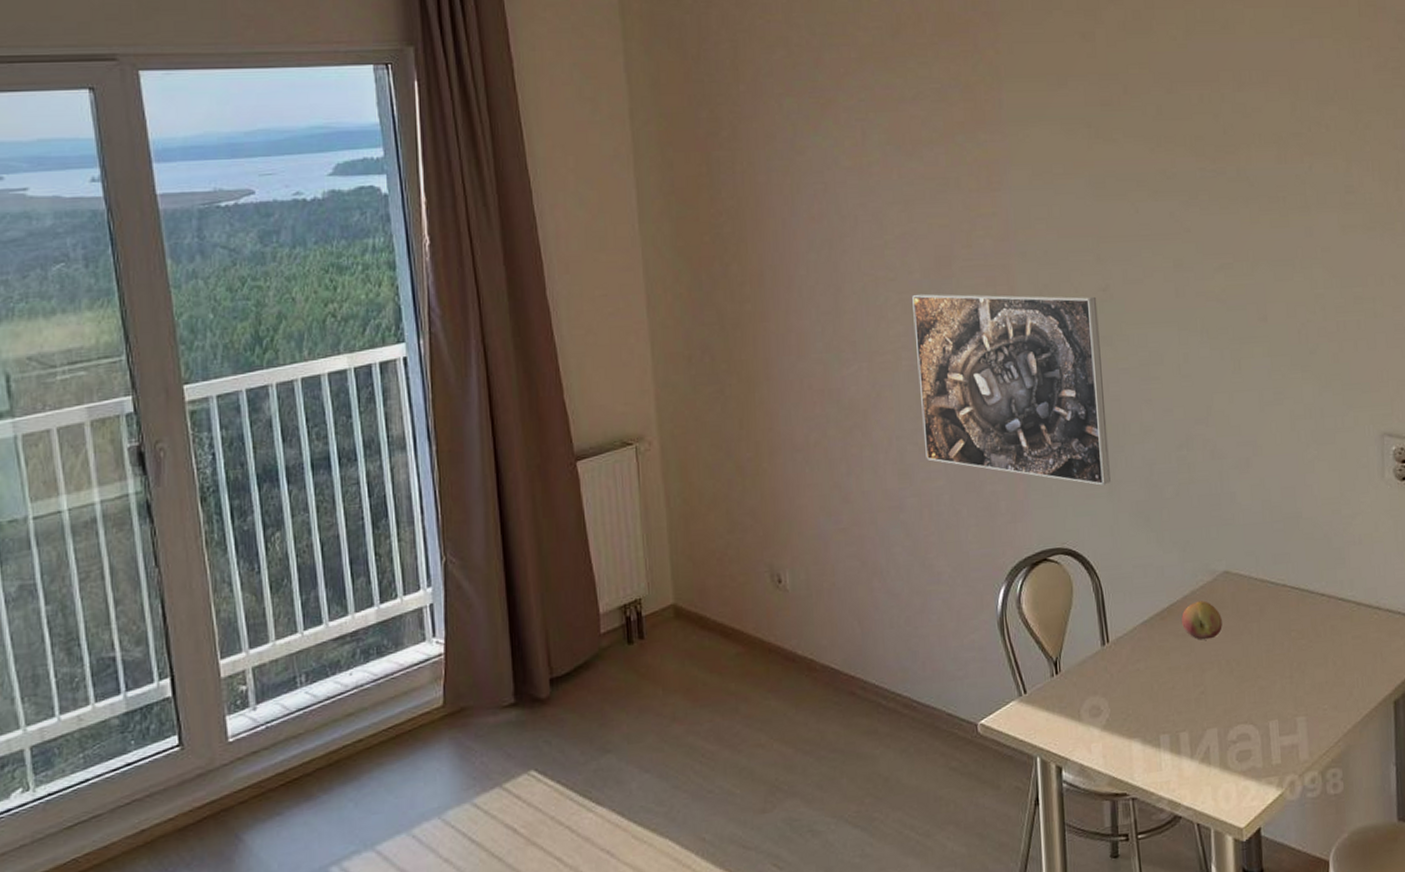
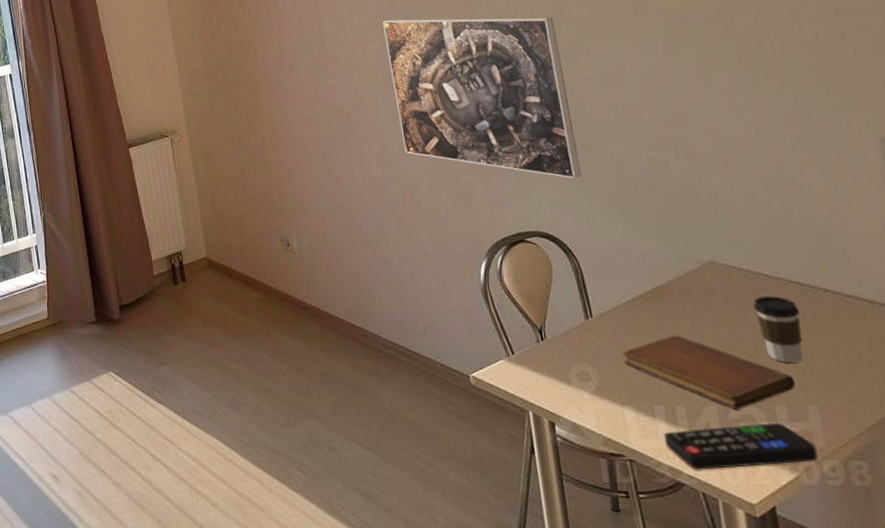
notebook: none [1135,655,1289,730] -> present [622,335,796,410]
remote control: none [1166,739,1302,800] -> present [663,423,819,470]
fruit: present [1182,600,1222,640] -> none [667,287,713,323]
coffee cup: none [1259,604,1298,675] -> present [753,296,803,363]

